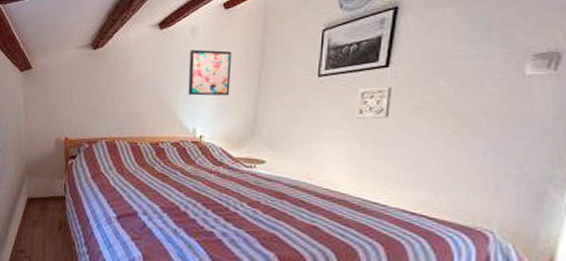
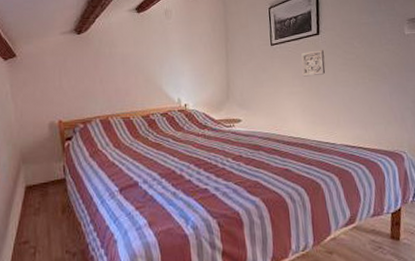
wall art: present [188,49,231,96] -> none [166,29,205,70]

